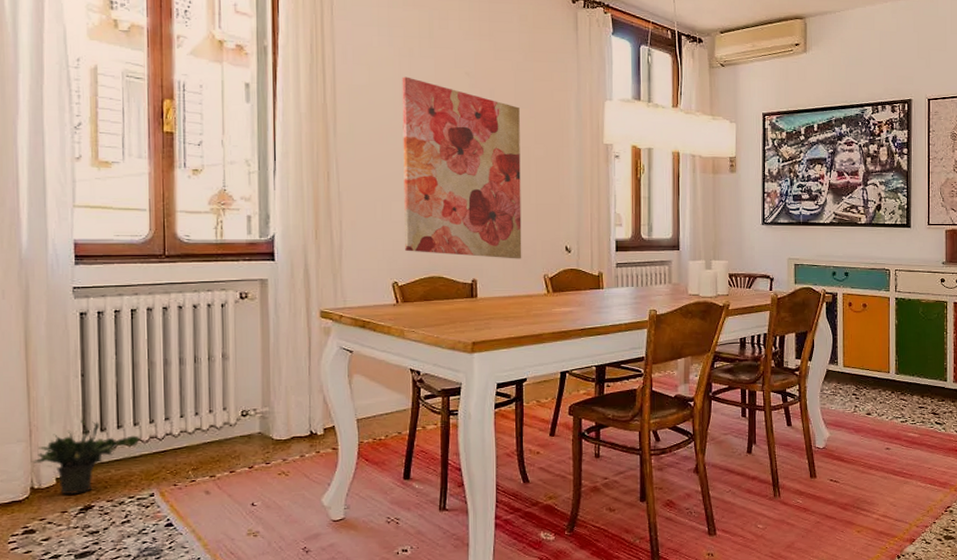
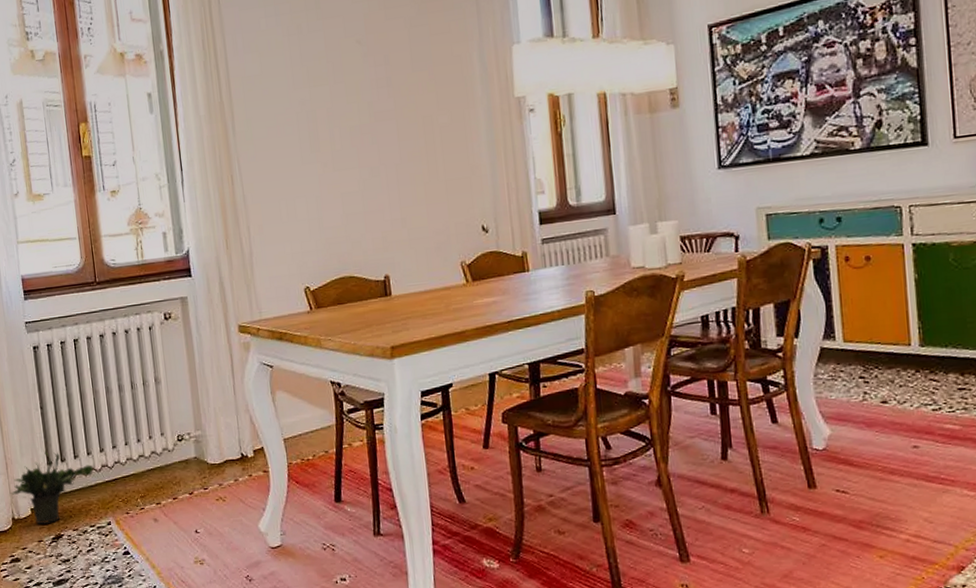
wall art: present [402,76,522,259] -> none [292,57,435,252]

